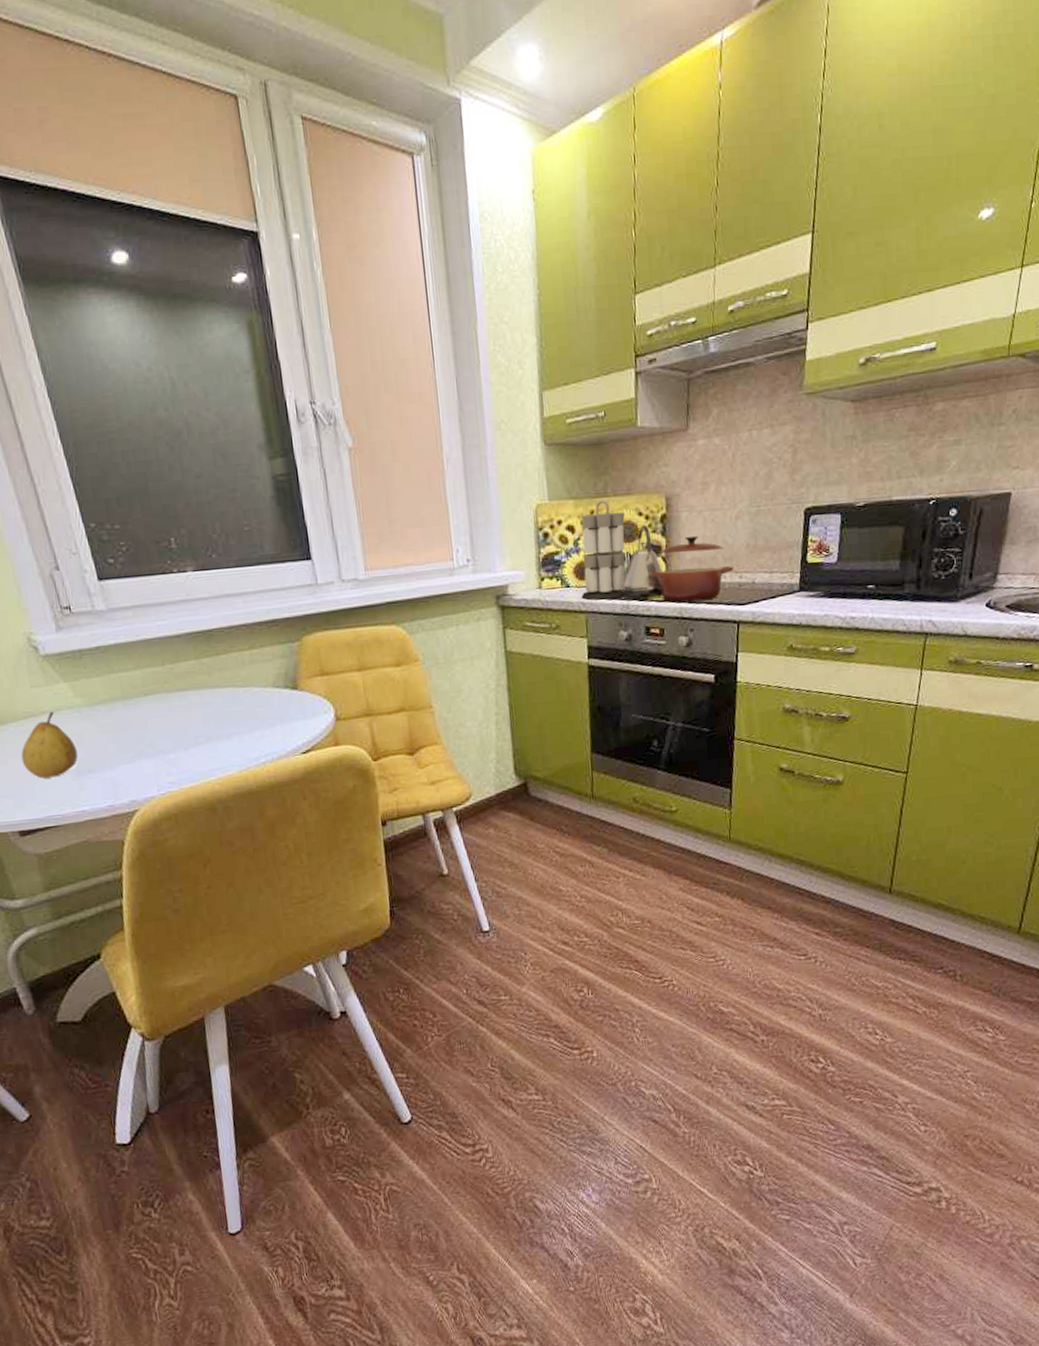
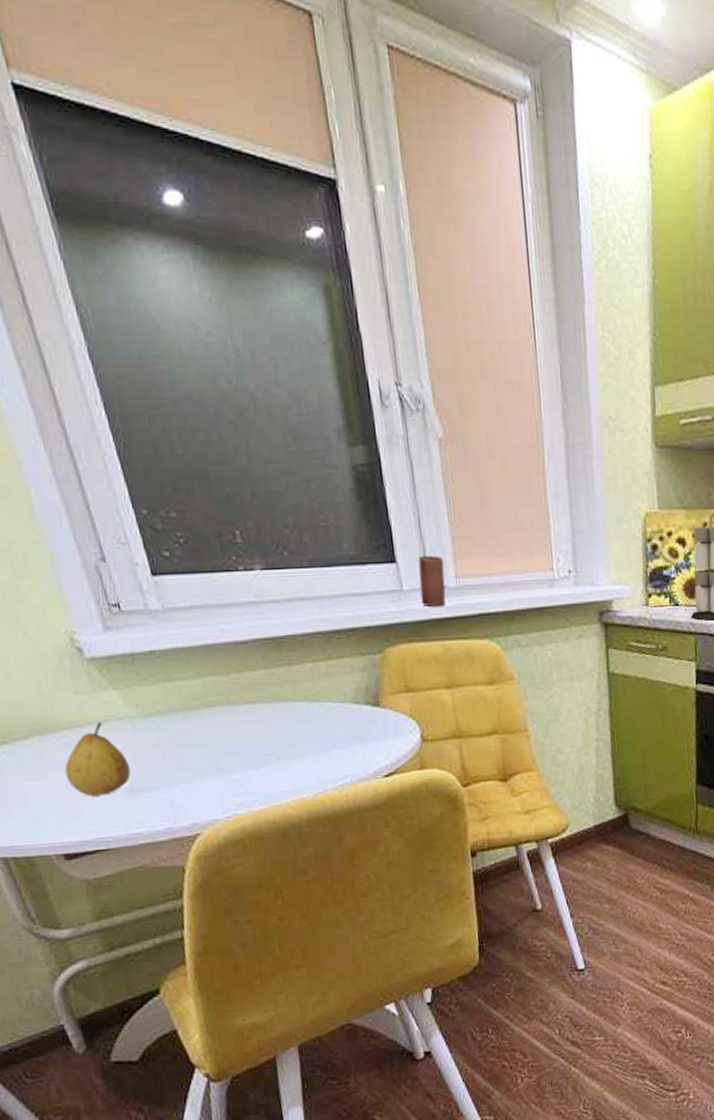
candle: none [331,551,356,598] -> present [418,555,446,607]

